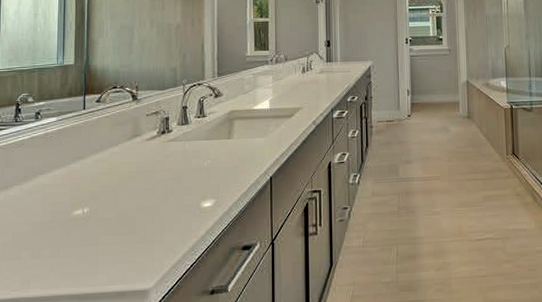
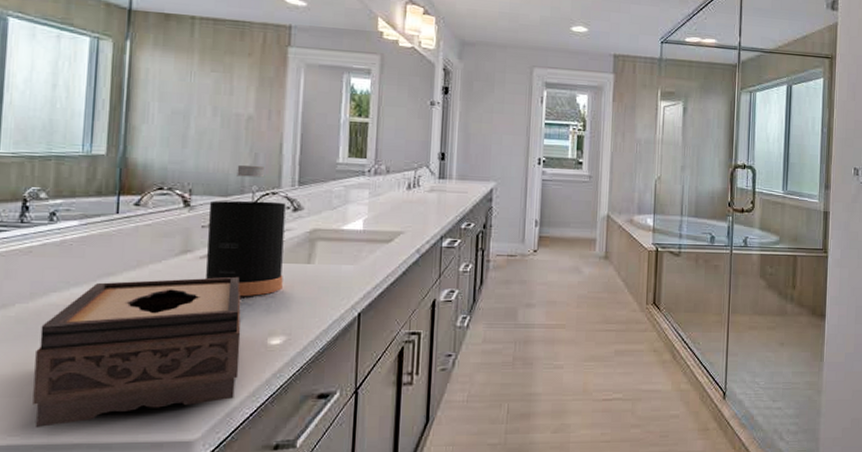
tissue box: none [28,153,180,283] -> present [32,276,241,427]
bottle: none [151,64,210,169] -> present [206,165,286,296]

